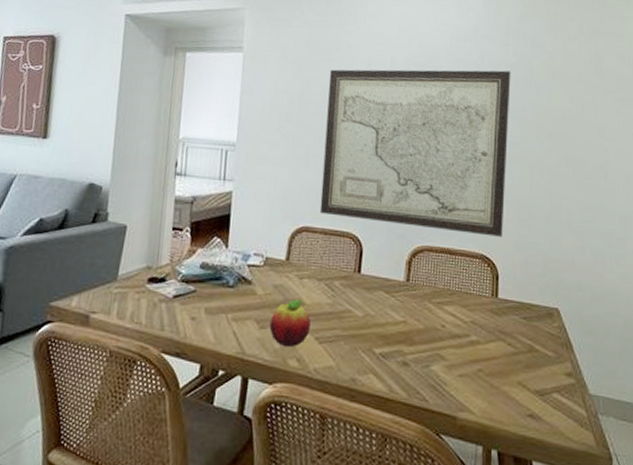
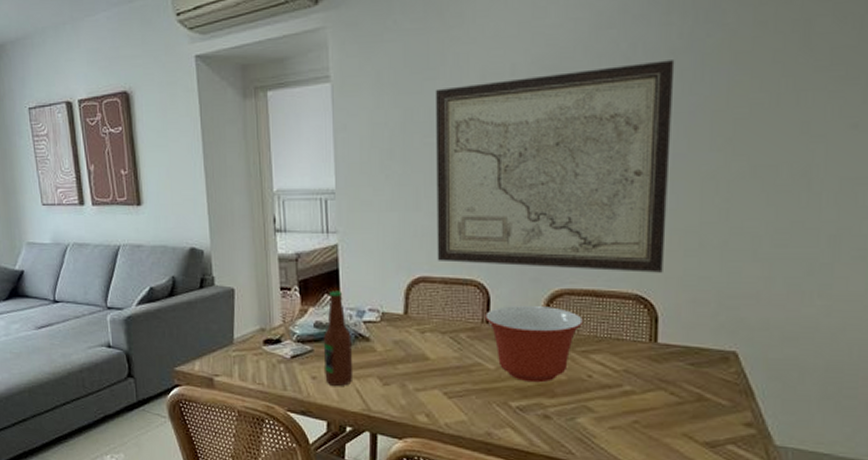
bottle: none [204,234,235,329] -> present [323,290,354,387]
fruit: present [269,299,311,347] -> none [393,355,437,402]
mixing bowl: none [357,257,440,331] -> present [485,305,584,383]

